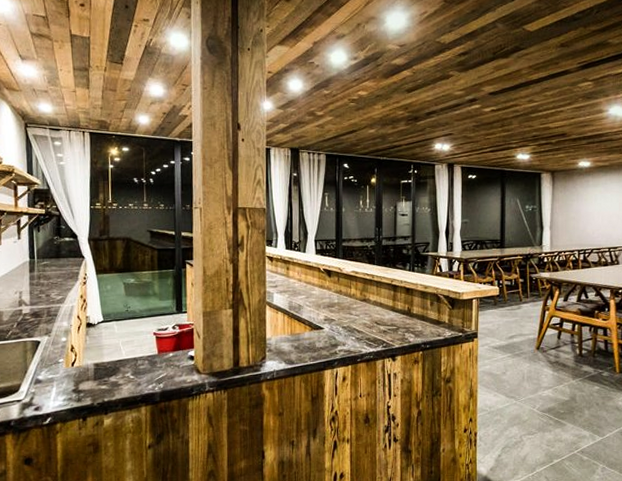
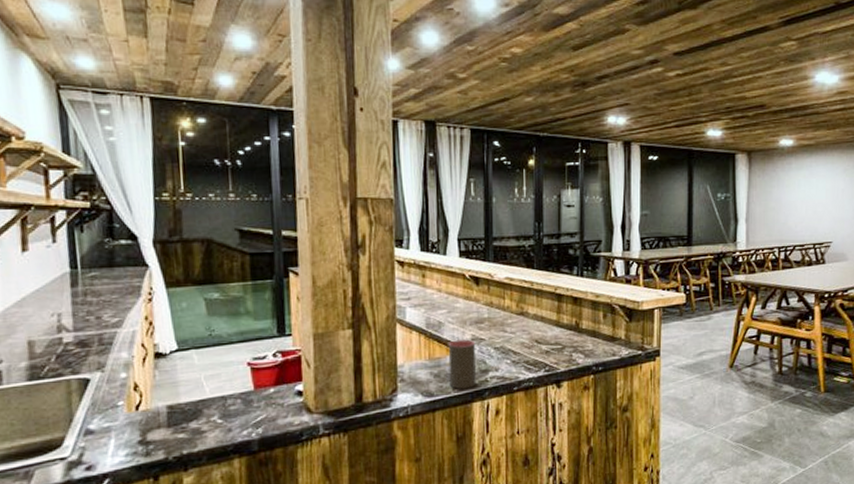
cup: none [306,319,328,359] -> present [448,339,477,389]

